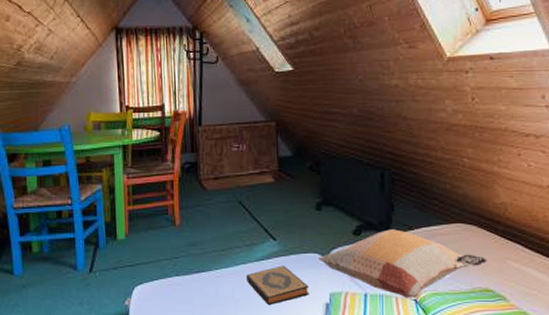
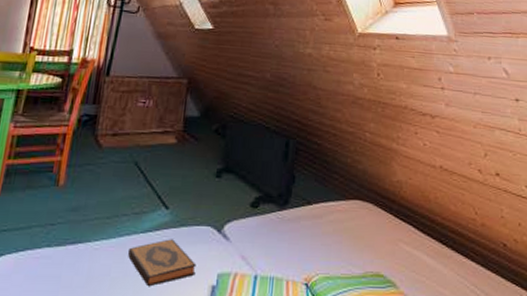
decorative pillow: present [319,229,487,298] -> none [211,203,380,282]

